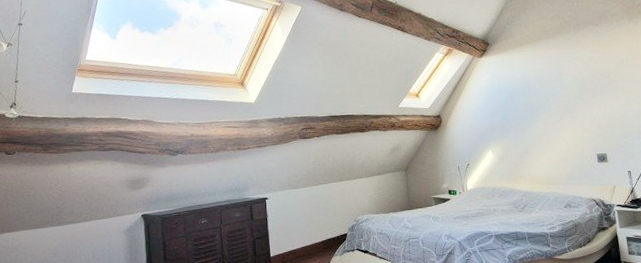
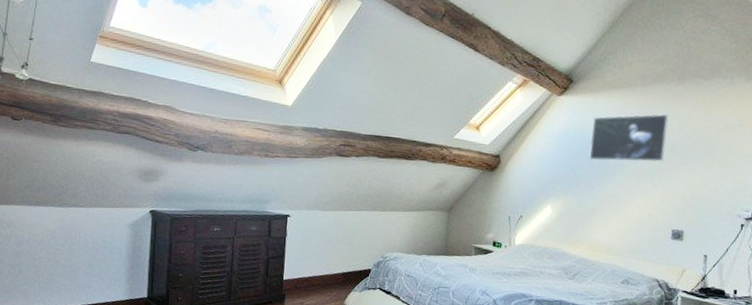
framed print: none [512,59,577,107] -> present [589,113,669,162]

